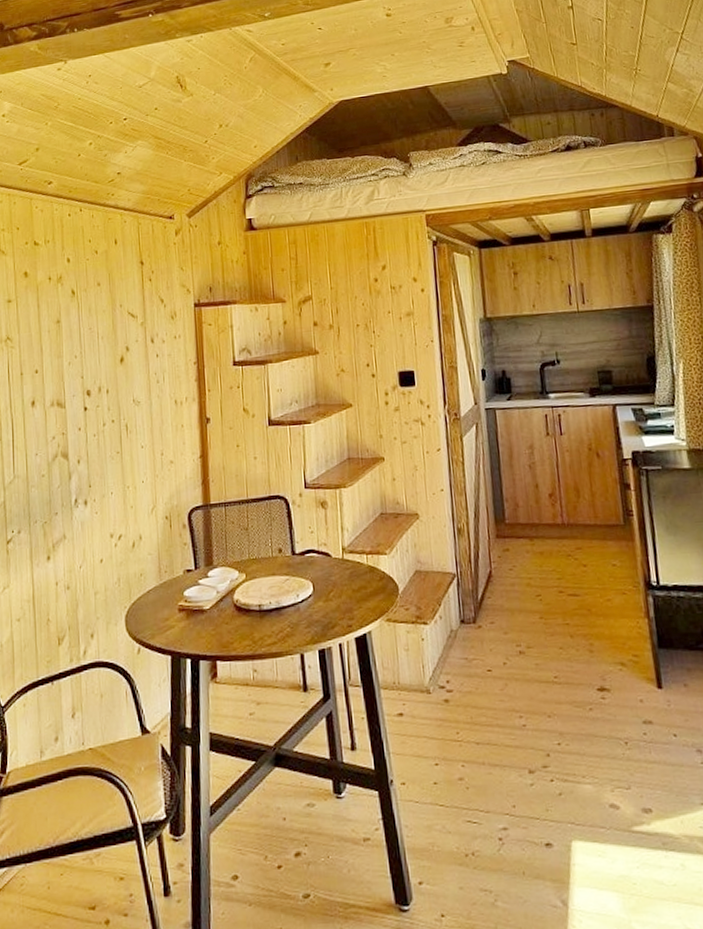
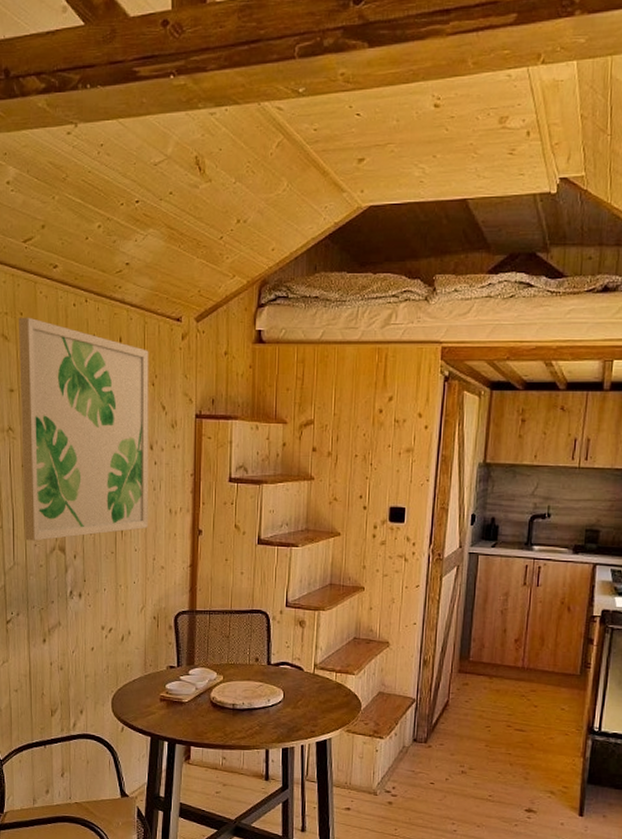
wall art: none [15,230,154,451] -> present [19,317,149,541]

